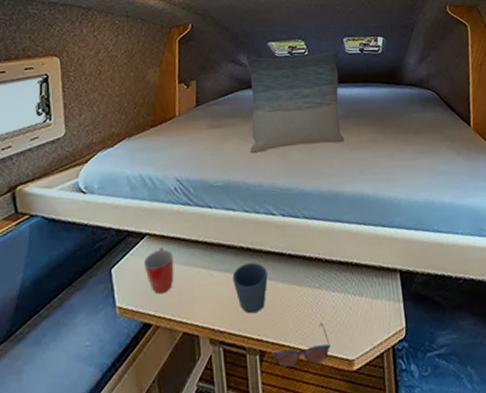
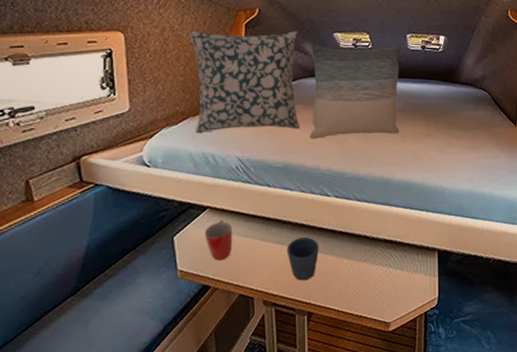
pillow: none [124,43,240,154] -> present [189,31,300,133]
glasses: present [271,323,331,368] -> none [318,291,371,327]

